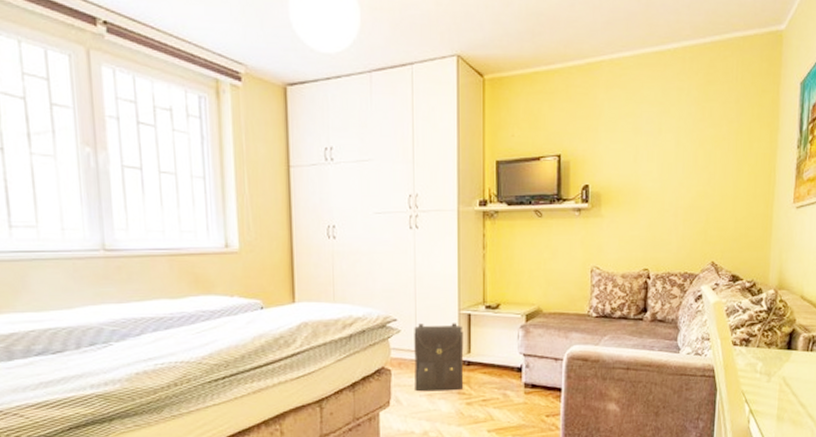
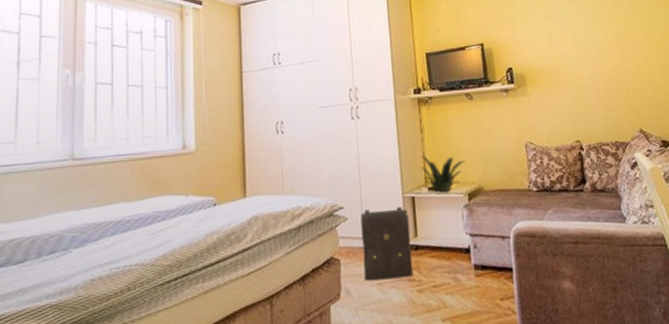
plant: none [479,273,526,311] -> present [420,156,465,192]

